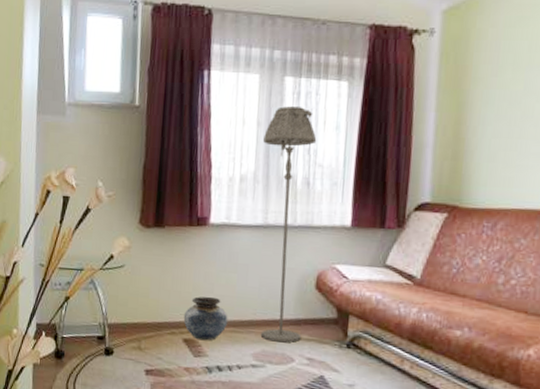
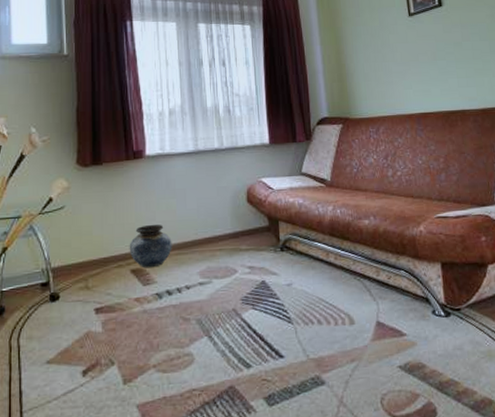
floor lamp: present [260,105,317,343] -> none [186,46,241,257]

